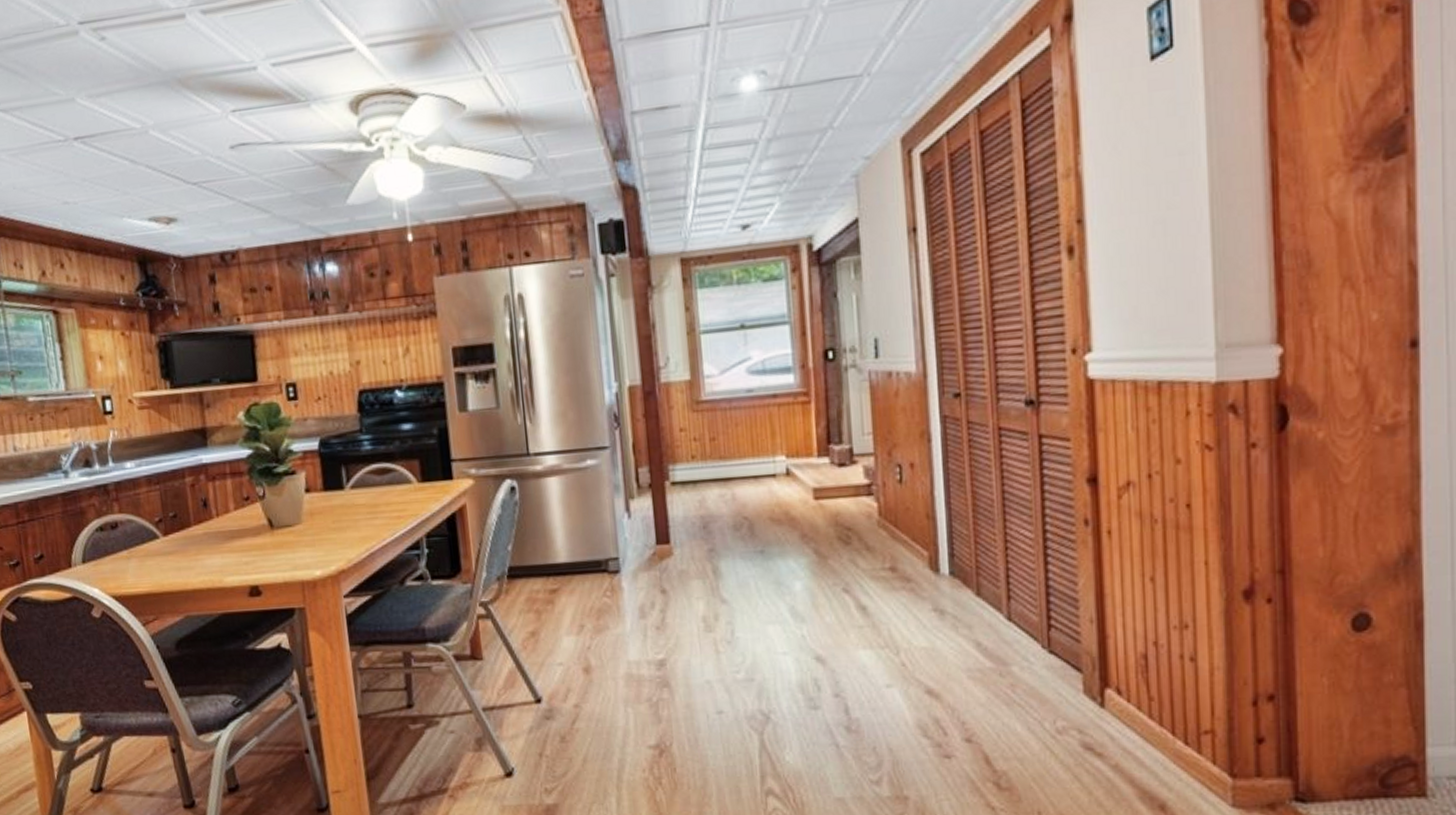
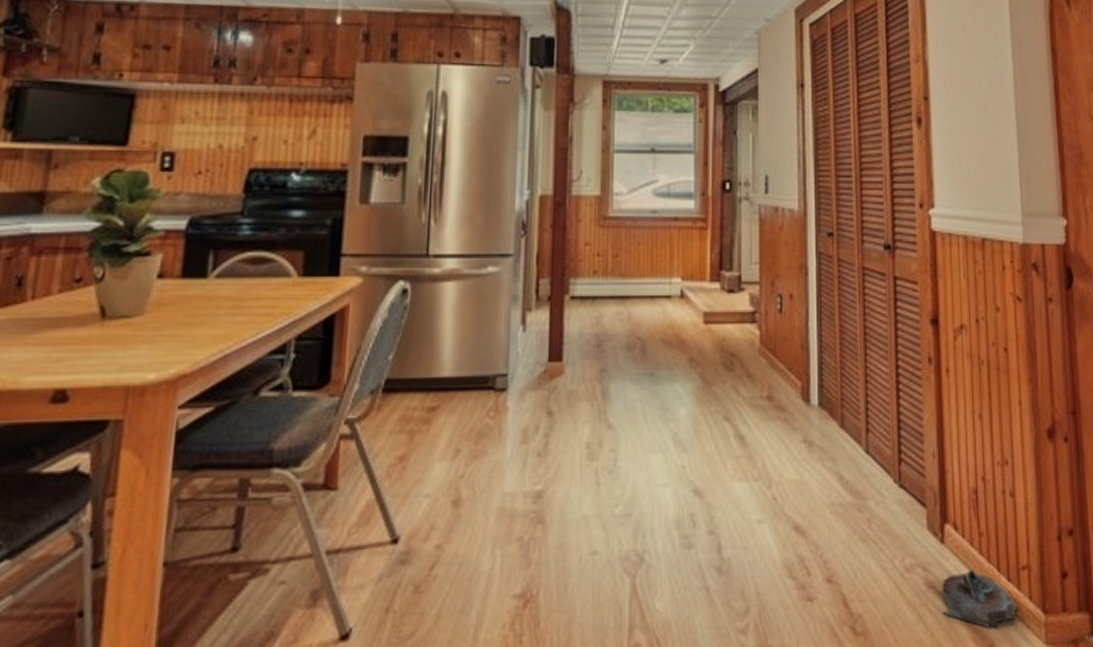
shoes: none [1101,732,1197,789] -> present [942,569,1018,628]

